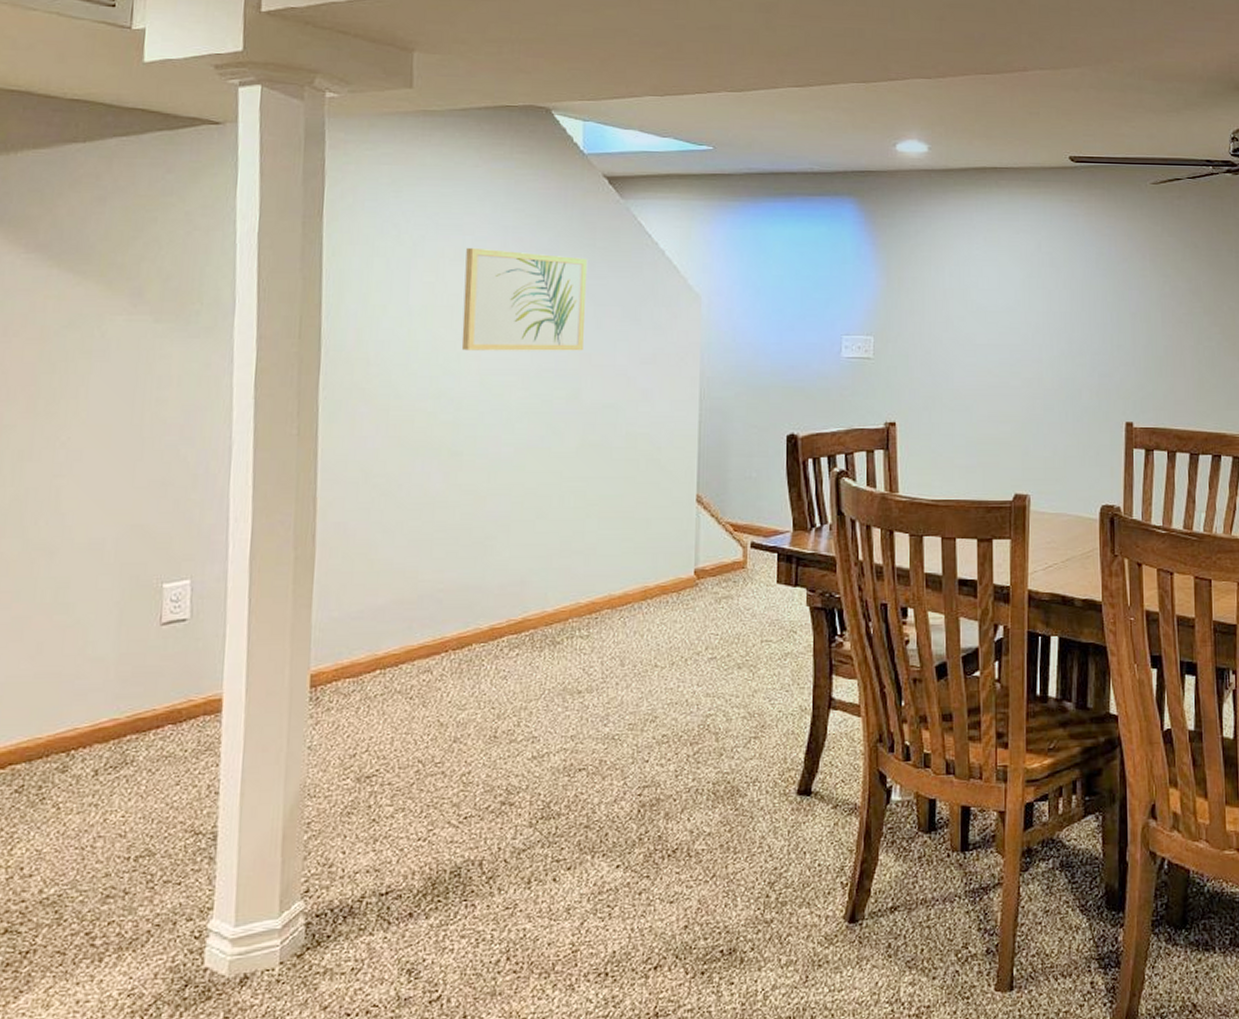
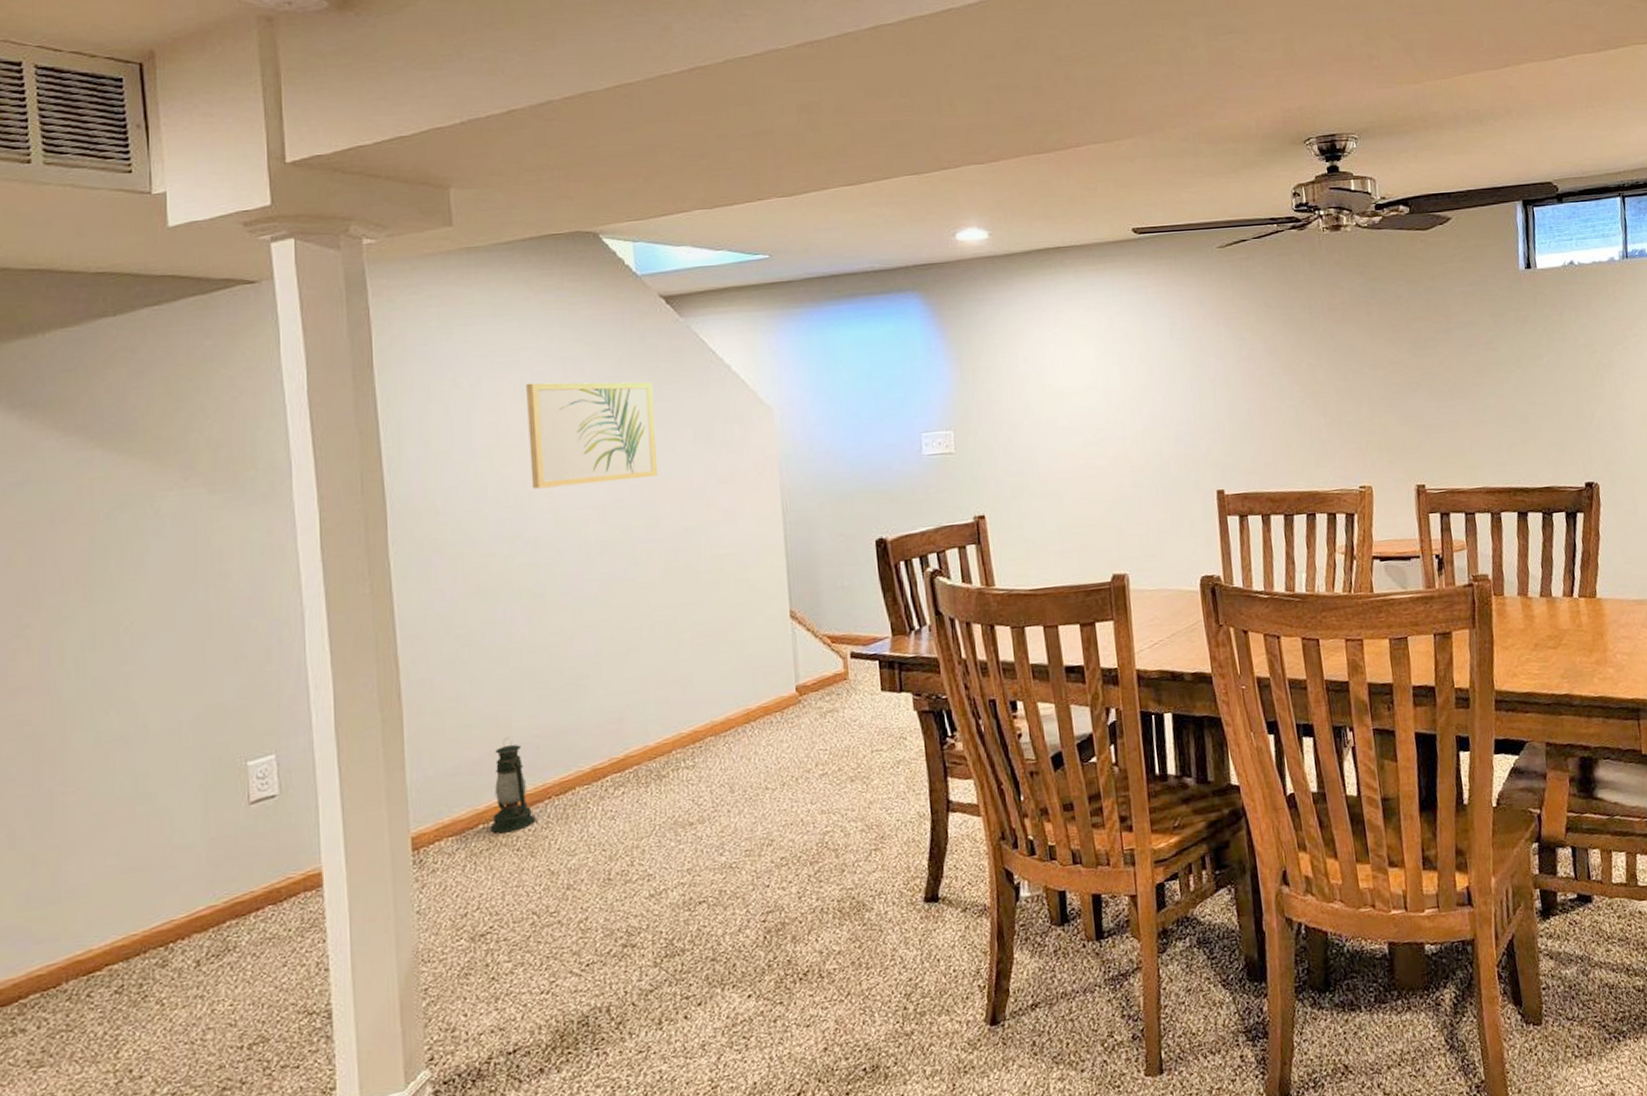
lantern: none [386,589,431,681] -> present [490,738,536,834]

